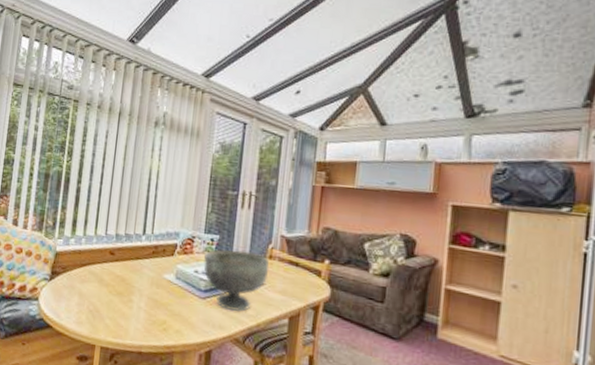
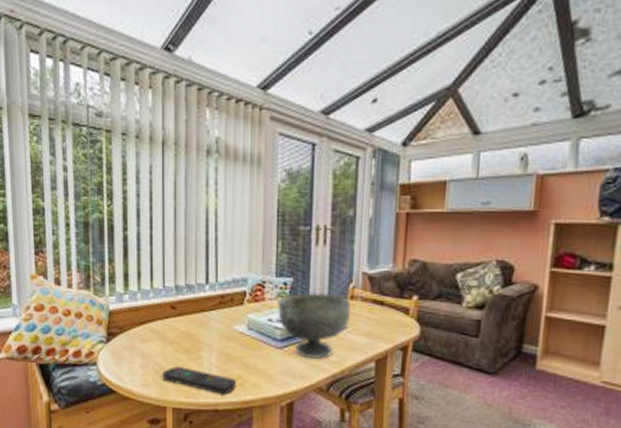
remote control: none [95,307,162,338] -> present [162,366,237,394]

